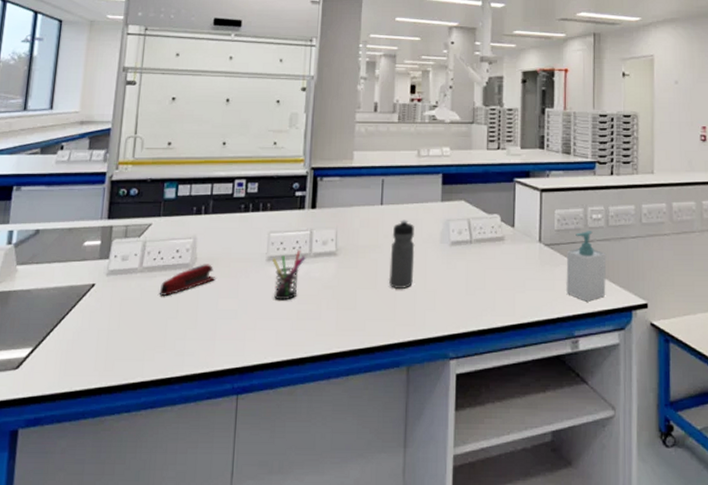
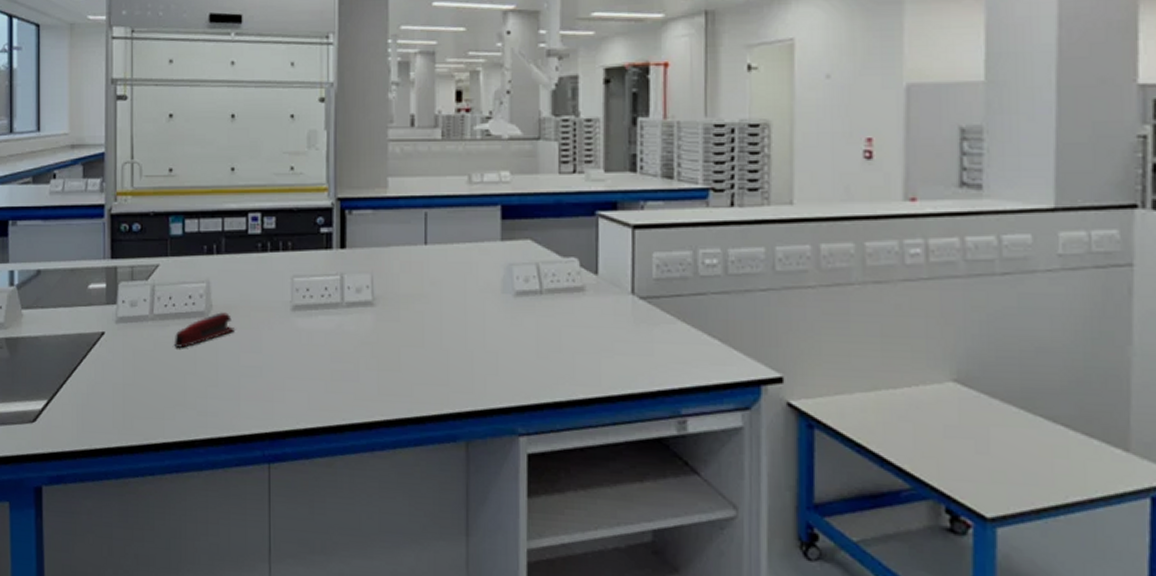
pen holder: present [272,249,306,301] -> none [298,297,337,358]
water bottle: present [388,220,415,289] -> none [438,263,470,348]
soap bottle: present [566,231,607,302] -> none [669,280,725,372]

